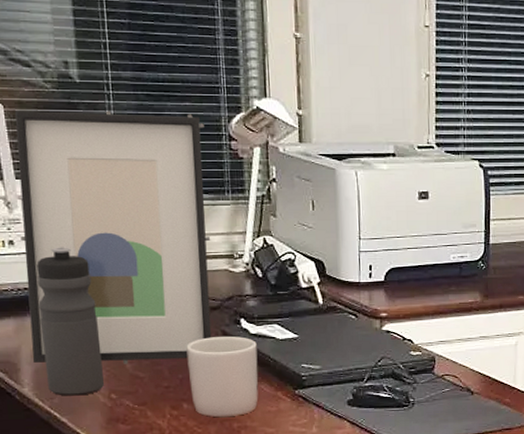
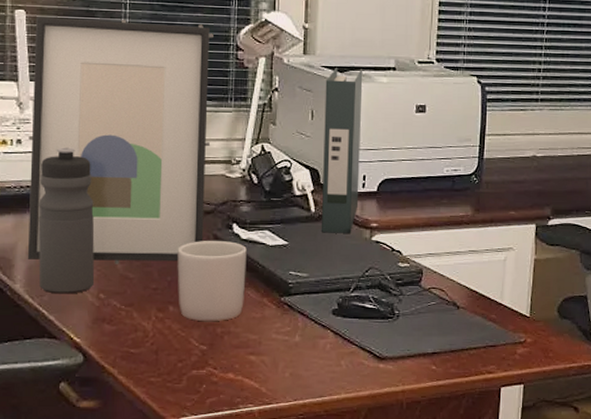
binder: none [324,155,367,325] -> present [322,68,363,233]

